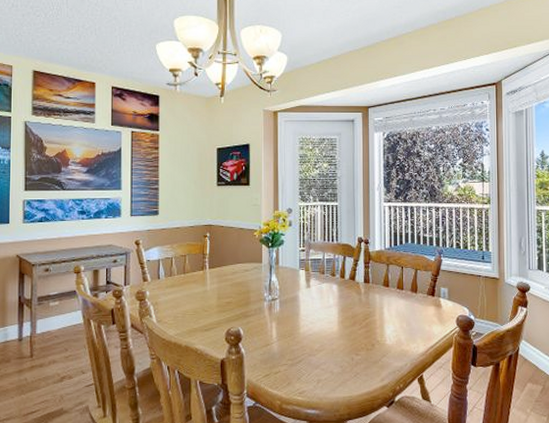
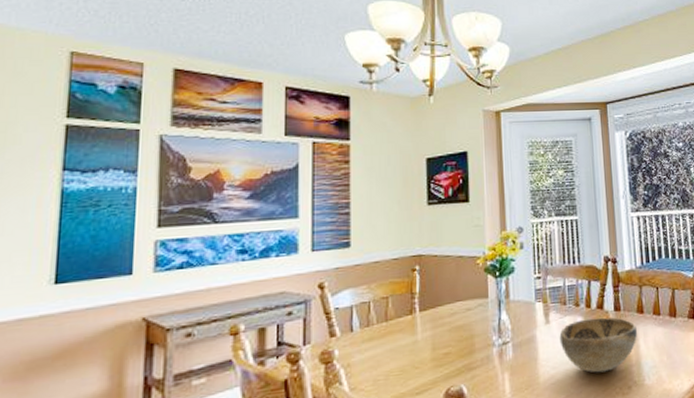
decorative bowl: none [317,287,382,331] -> present [559,317,637,373]

